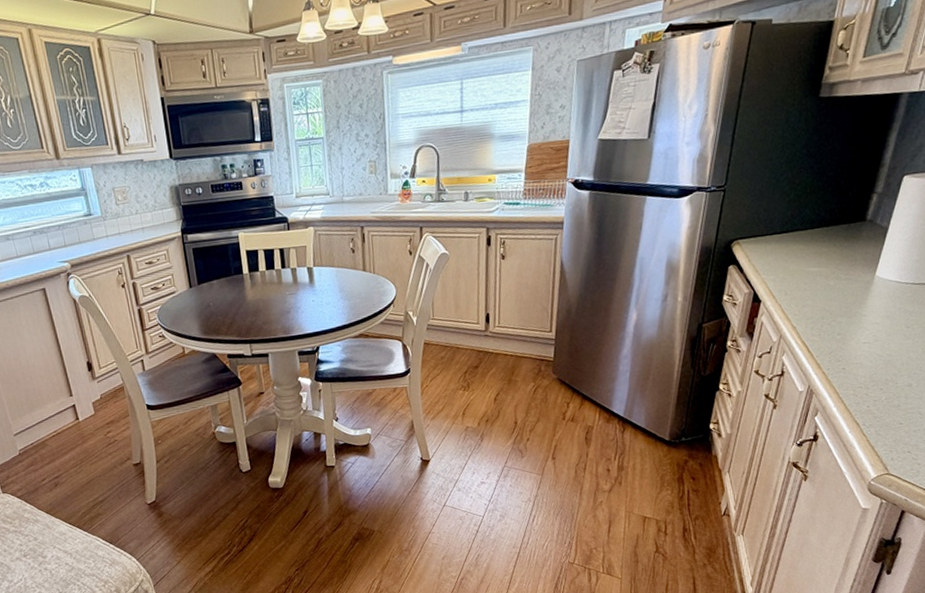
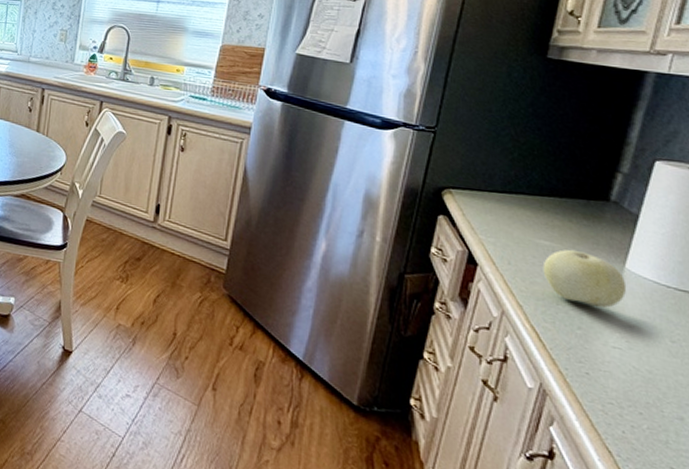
fruit: none [812,269,876,314] -> present [542,249,627,308]

